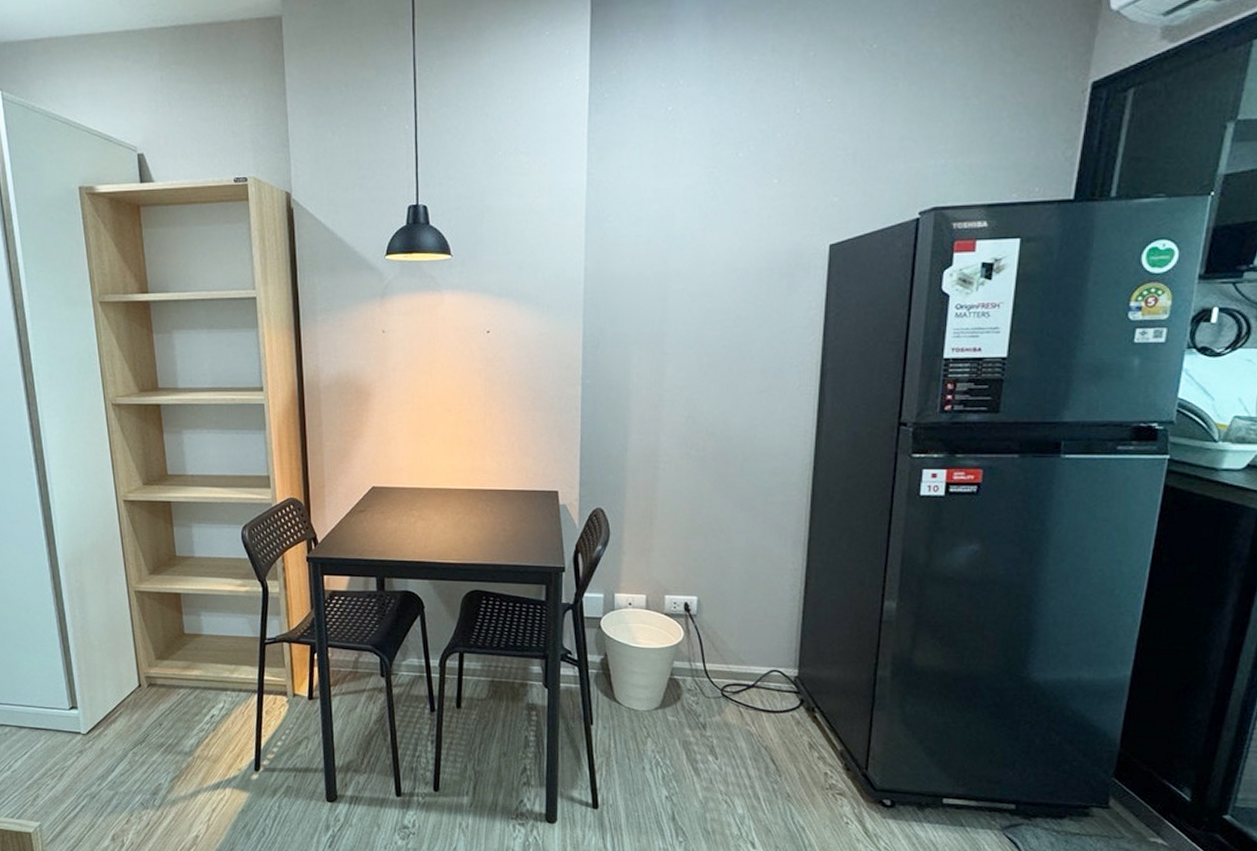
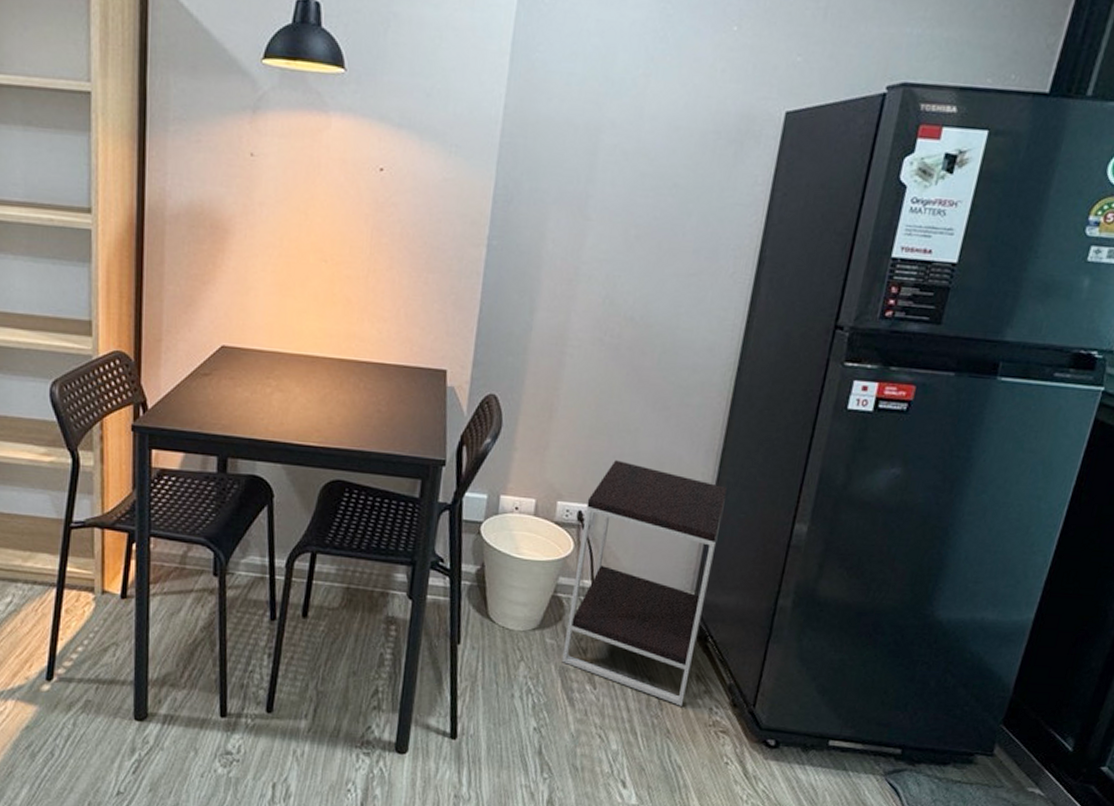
side table: none [684,556,816,772] -> present [561,460,727,706]

